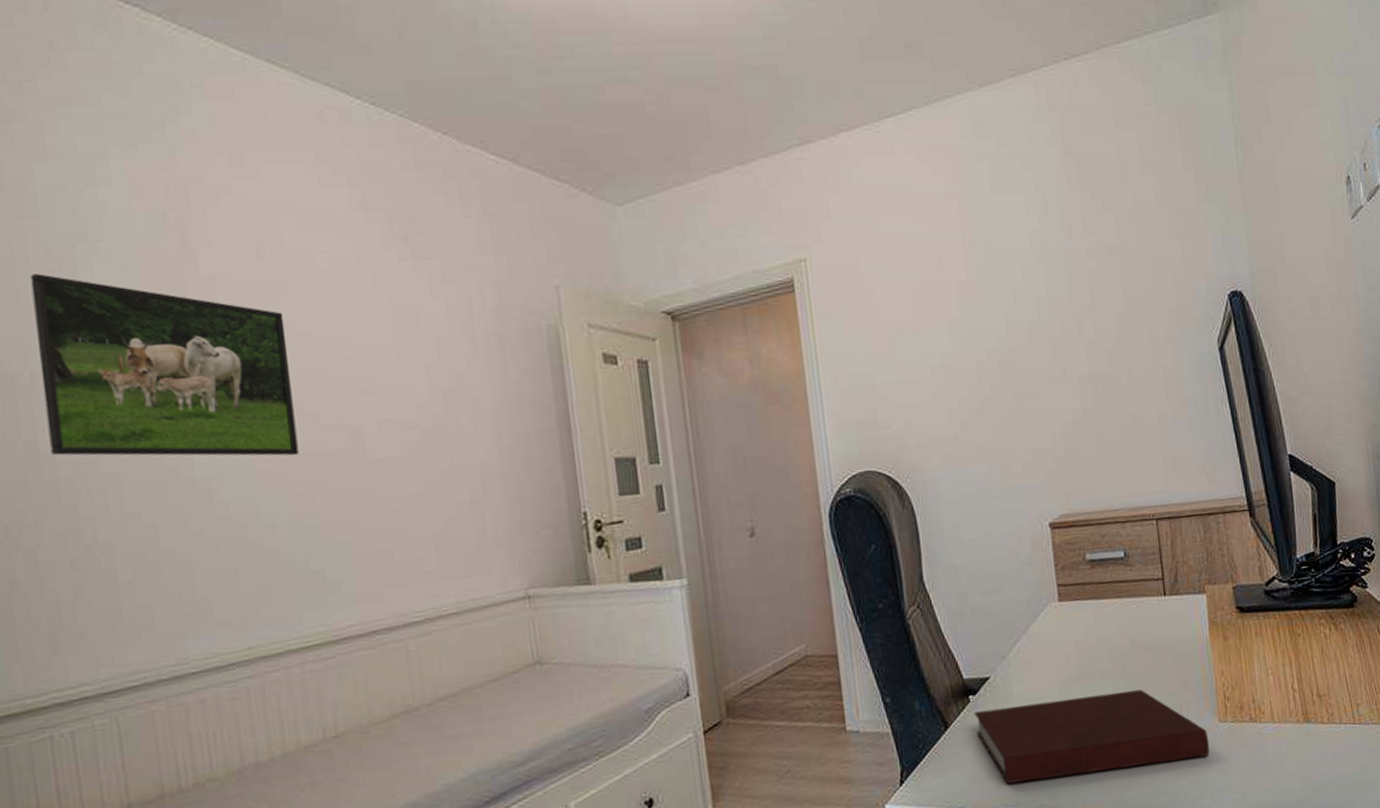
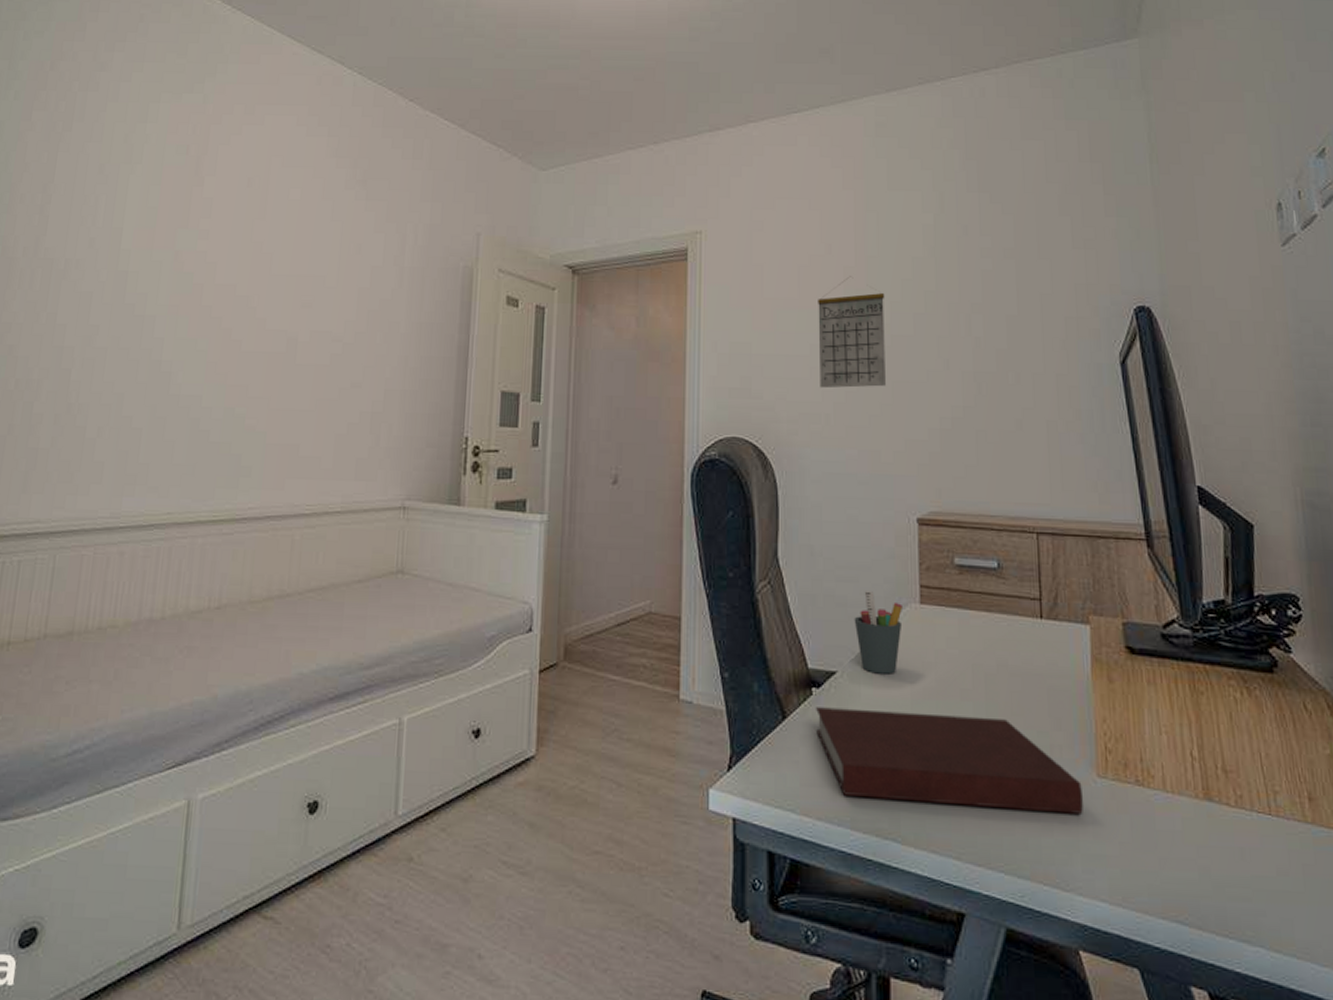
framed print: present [30,274,299,456] -> none [64,184,257,352]
calendar: none [934,291,1008,410] -> present [818,276,886,389]
pen holder: none [1000,598,1045,672] -> present [854,591,903,674]

